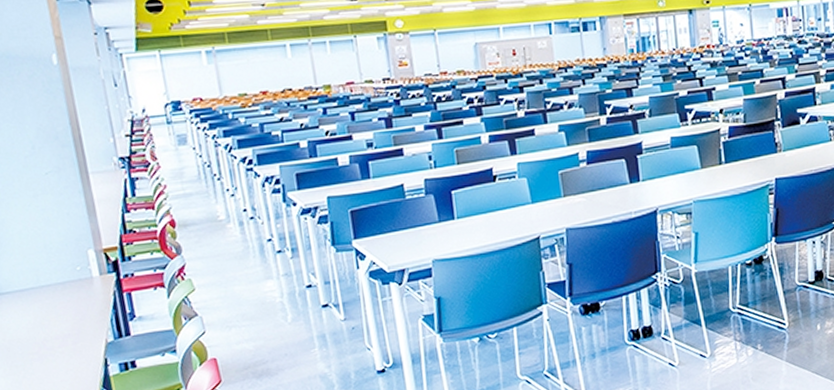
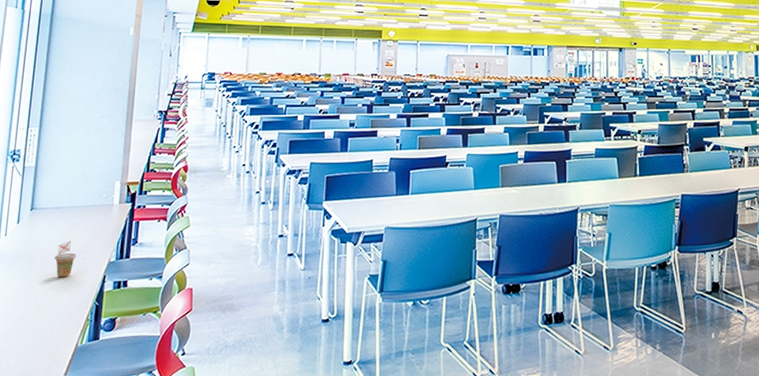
beverage cup: none [36,325,65,369] -> present [54,241,77,278]

